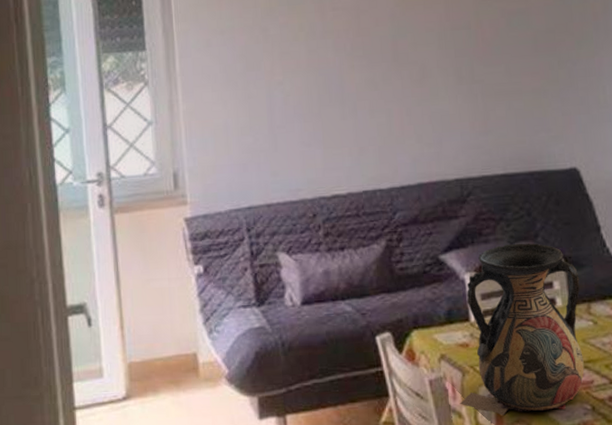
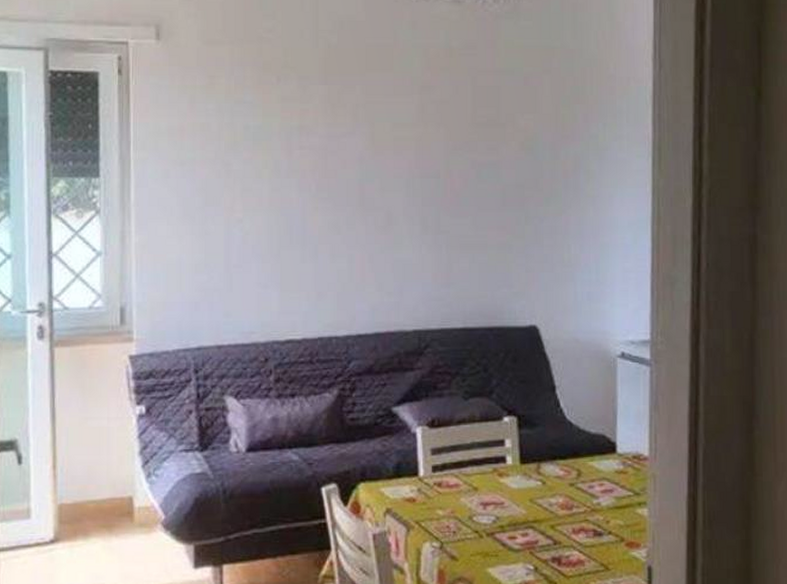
vase: present [460,243,585,416] -> none [402,399,531,573]

